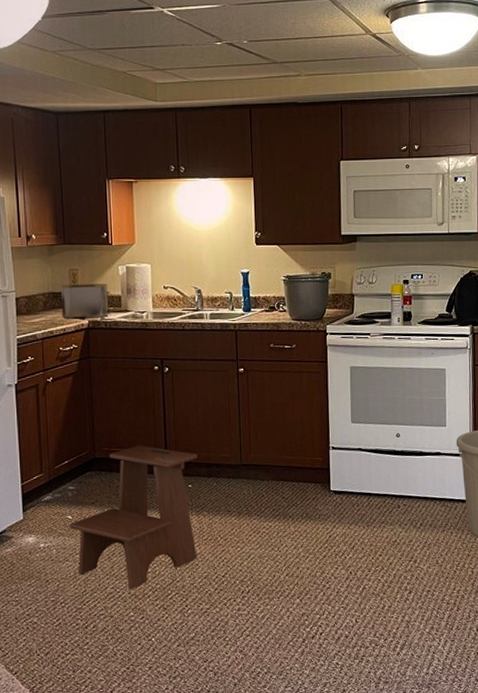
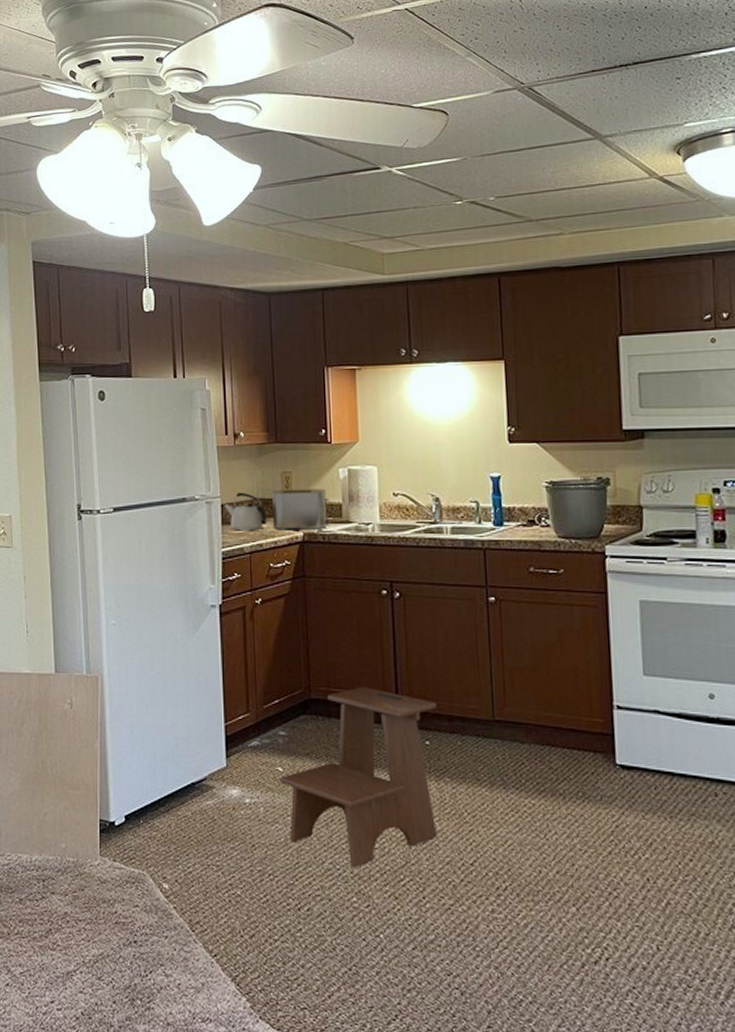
kettle: none [18,287,57,321] -> present [224,492,268,531]

